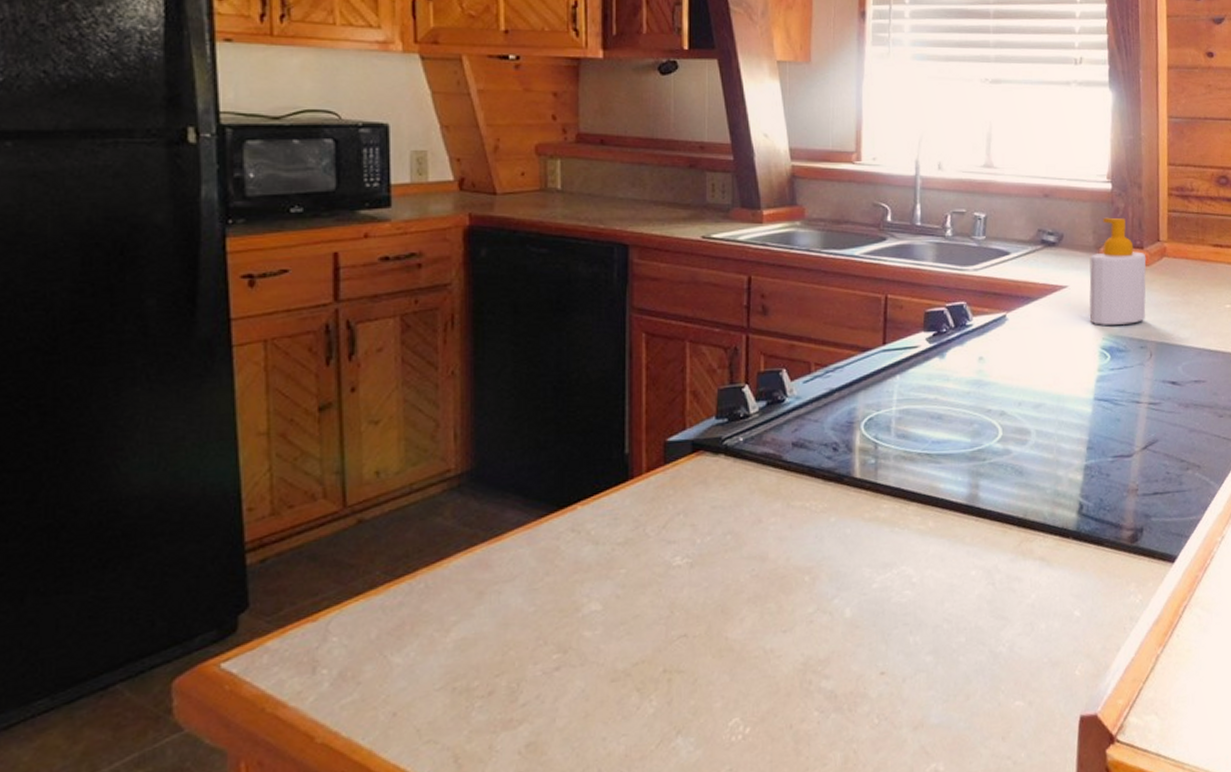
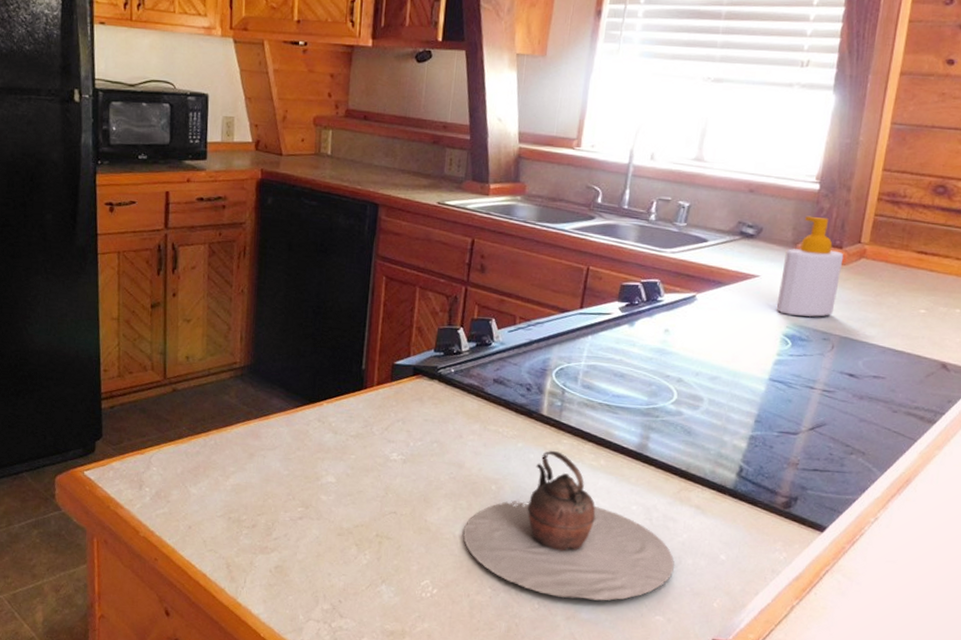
teapot: none [776,520,1028,704] -> present [463,451,675,601]

